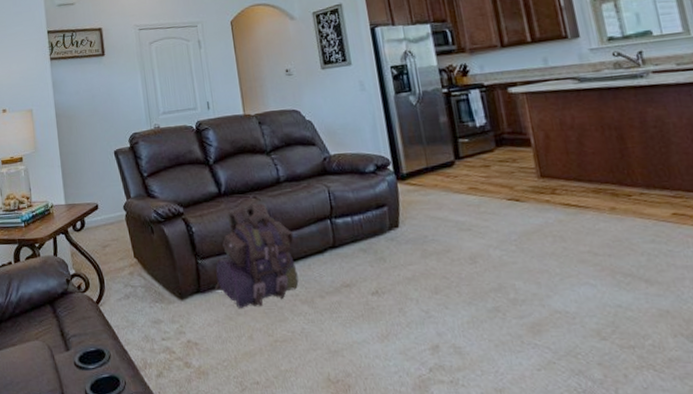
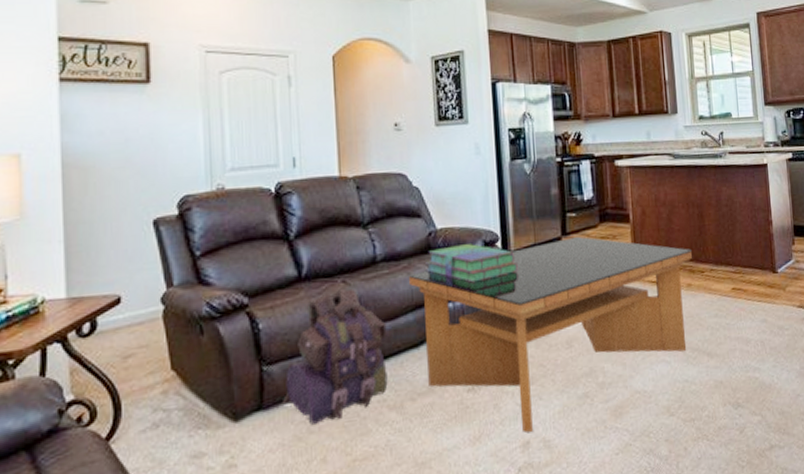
coffee table: none [309,160,617,337] -> present [409,236,692,433]
stack of books: none [323,167,412,201] -> present [425,244,518,283]

